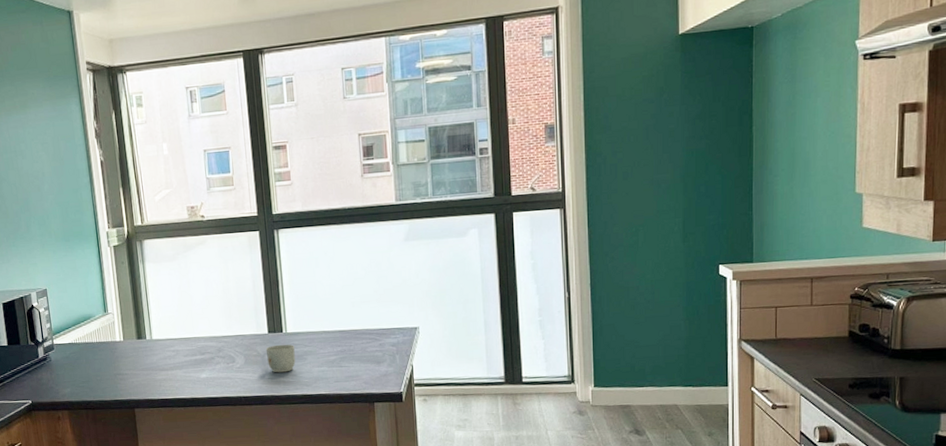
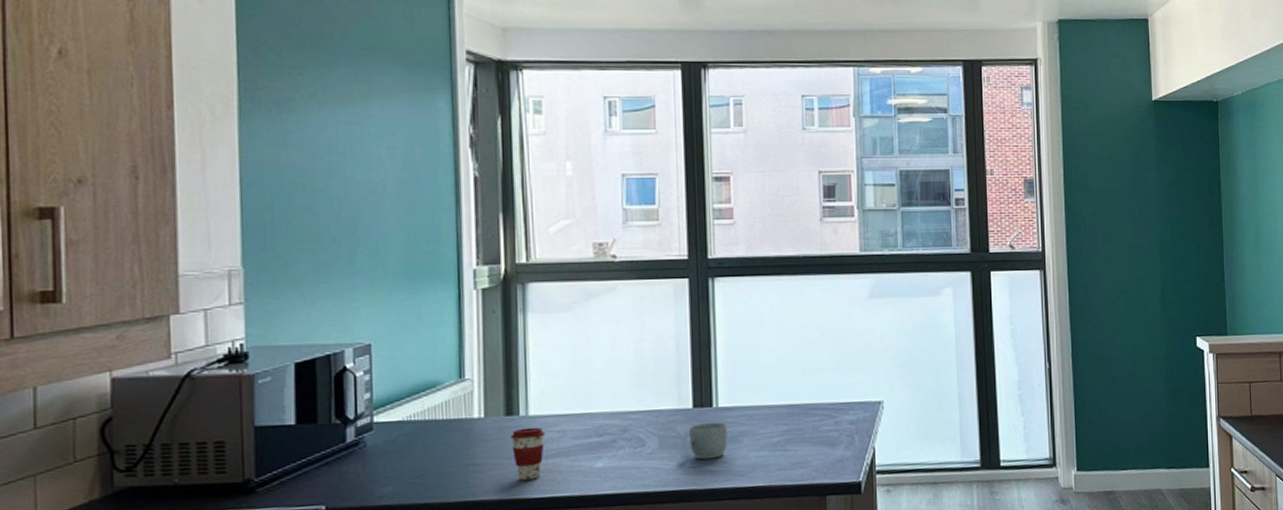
coffee cup: none [141,347,165,386] -> present [510,427,546,481]

